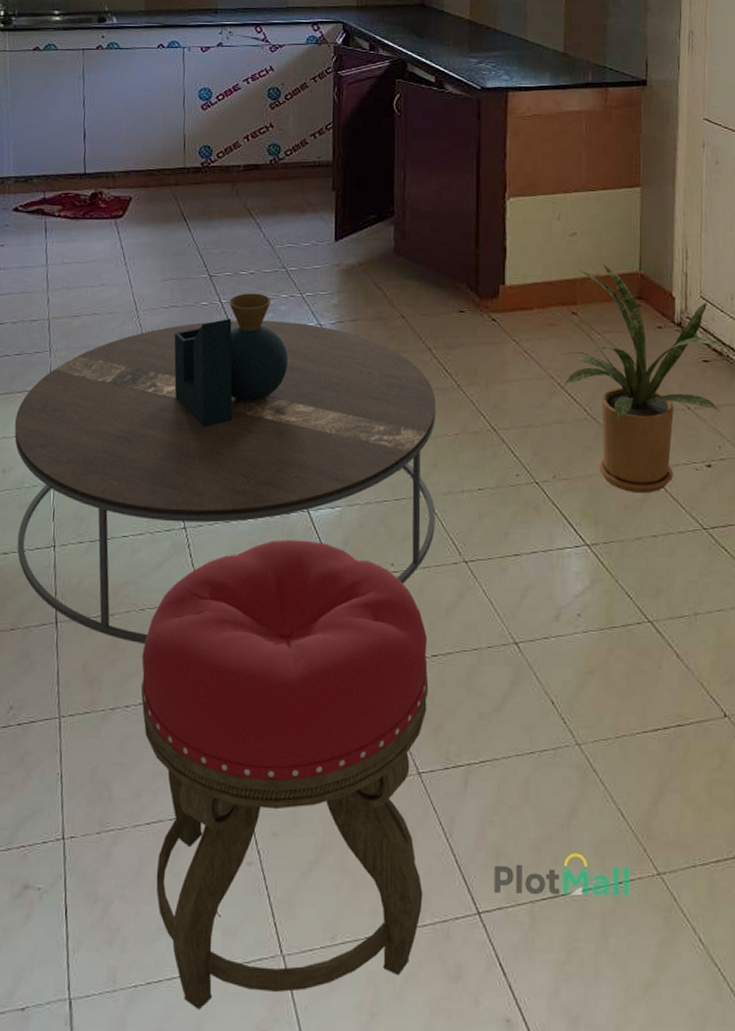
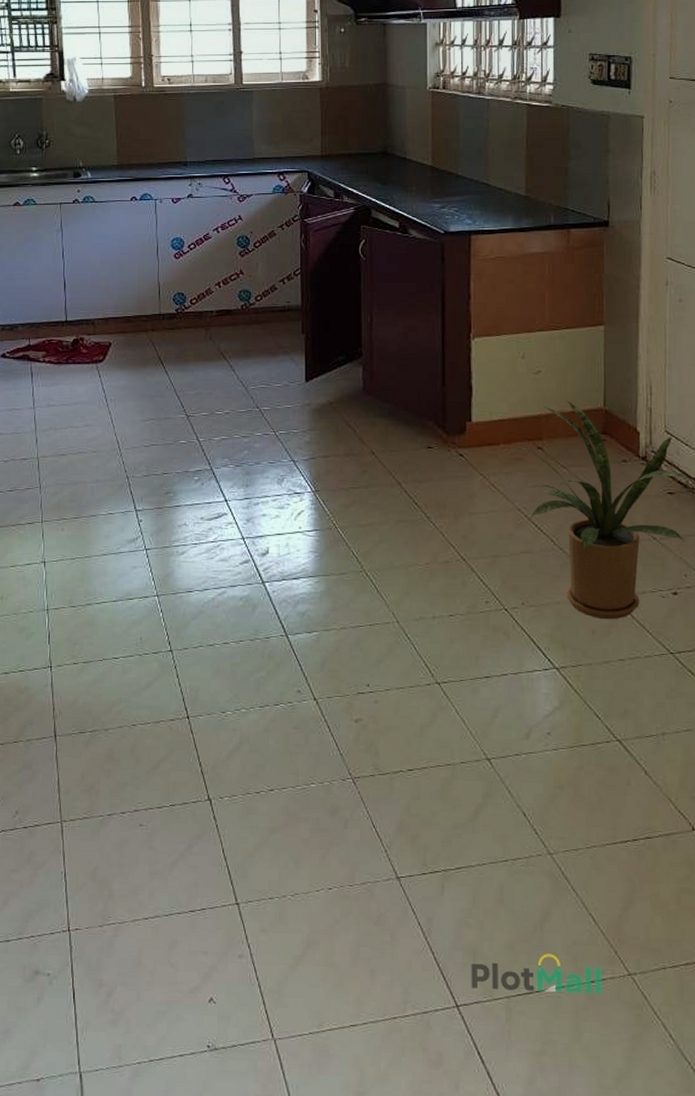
coffee table: present [14,293,436,643] -> none [9,432,408,756]
stool: present [140,539,429,1010] -> none [135,662,405,1086]

